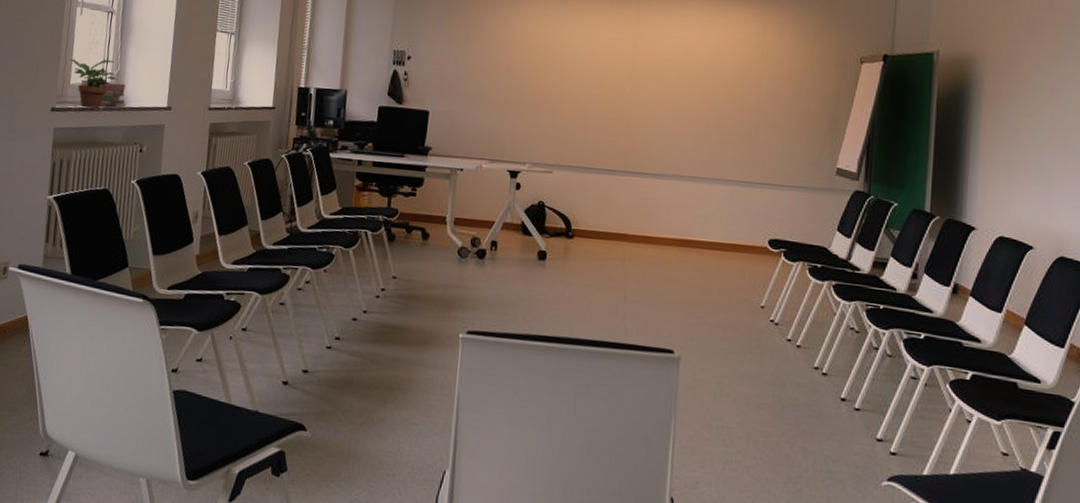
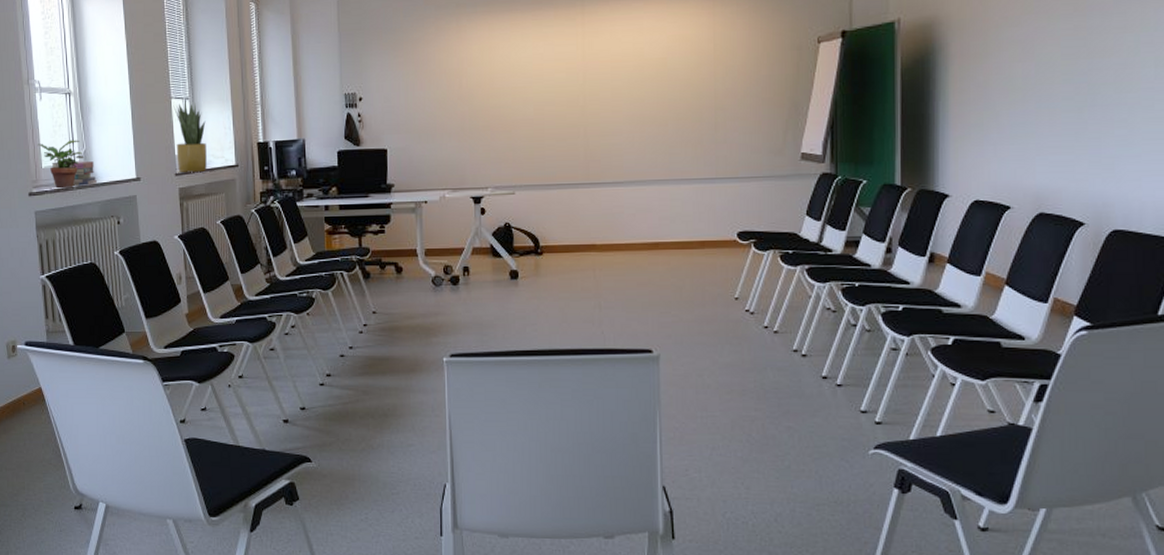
planter: none [212,36,249,110] -> present [173,101,207,173]

